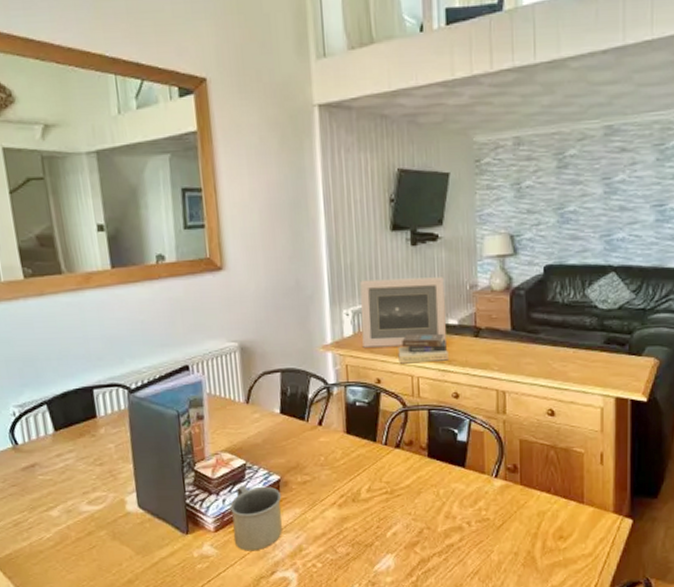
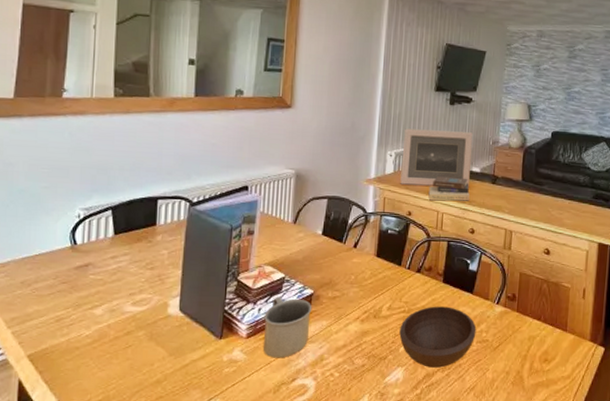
bowl: none [384,484,474,552] -> present [399,306,477,368]

